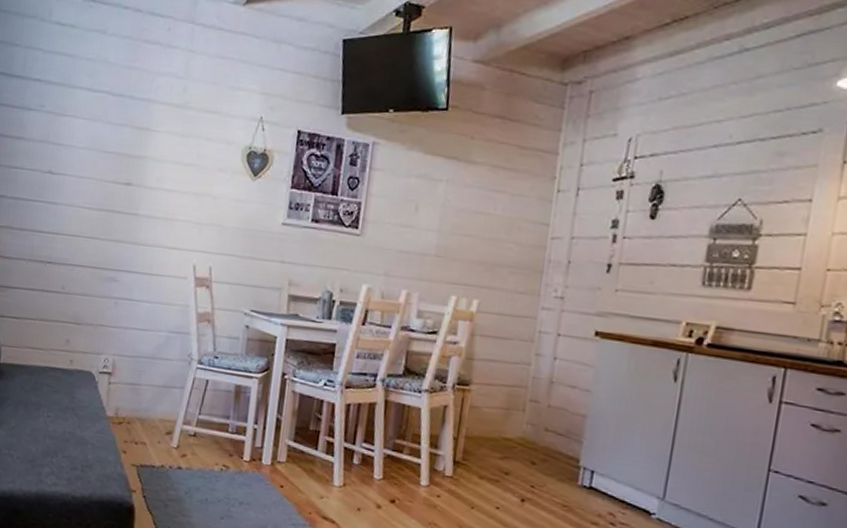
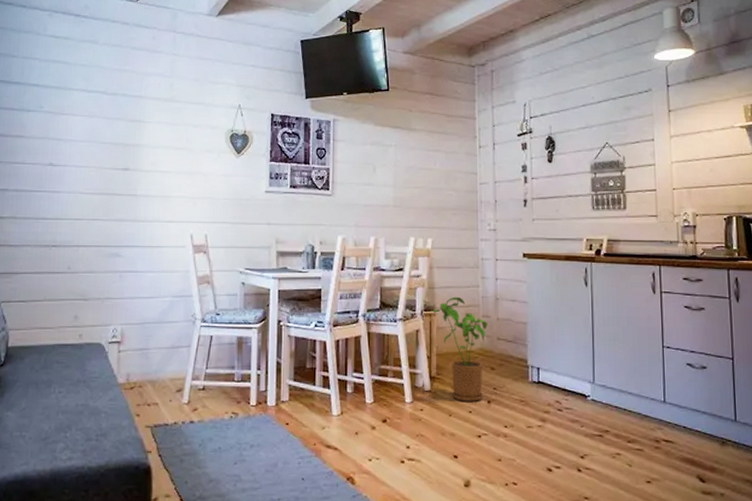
house plant: none [464,372,535,498] -> present [430,296,488,402]

